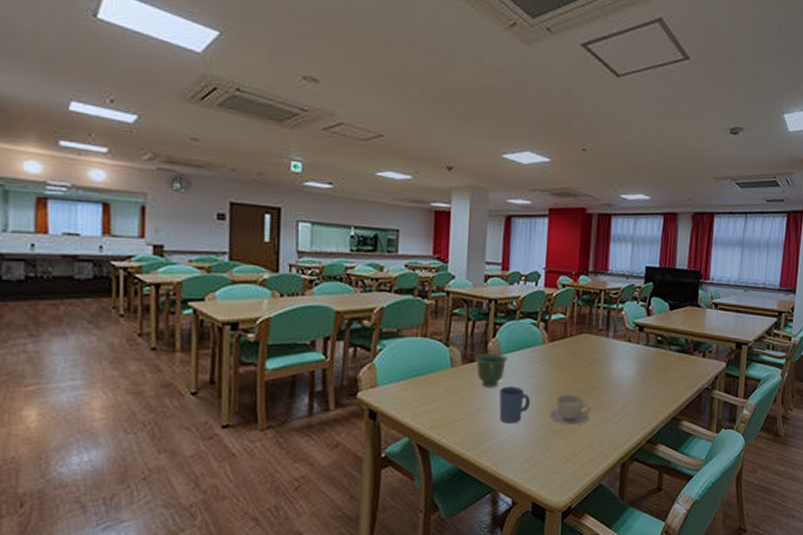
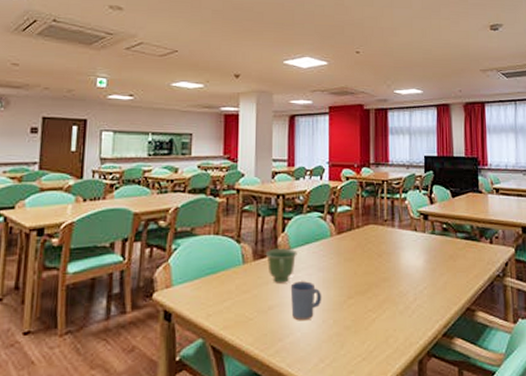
teacup: present [550,395,590,426] -> none [342,288,382,320]

